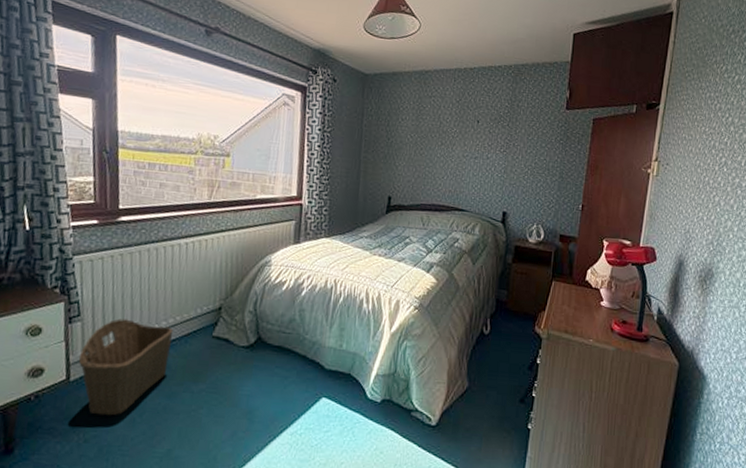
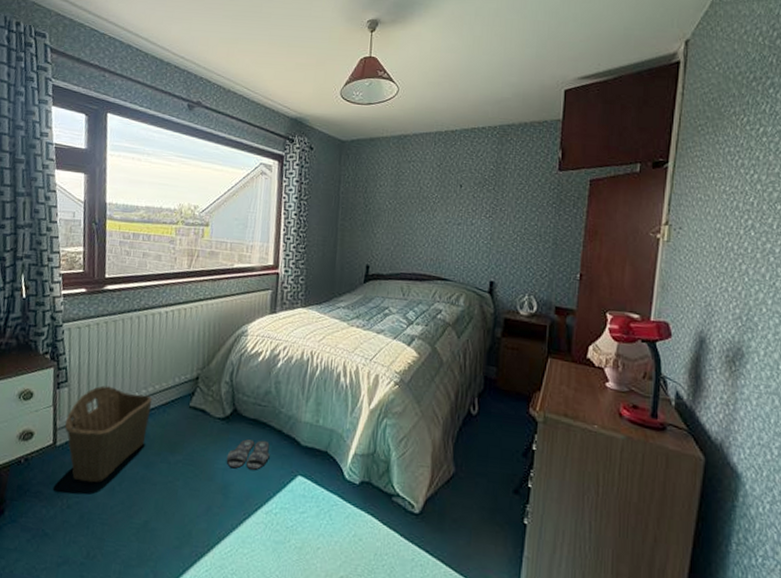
slippers: none [251,366,295,394] -> present [226,439,270,470]

